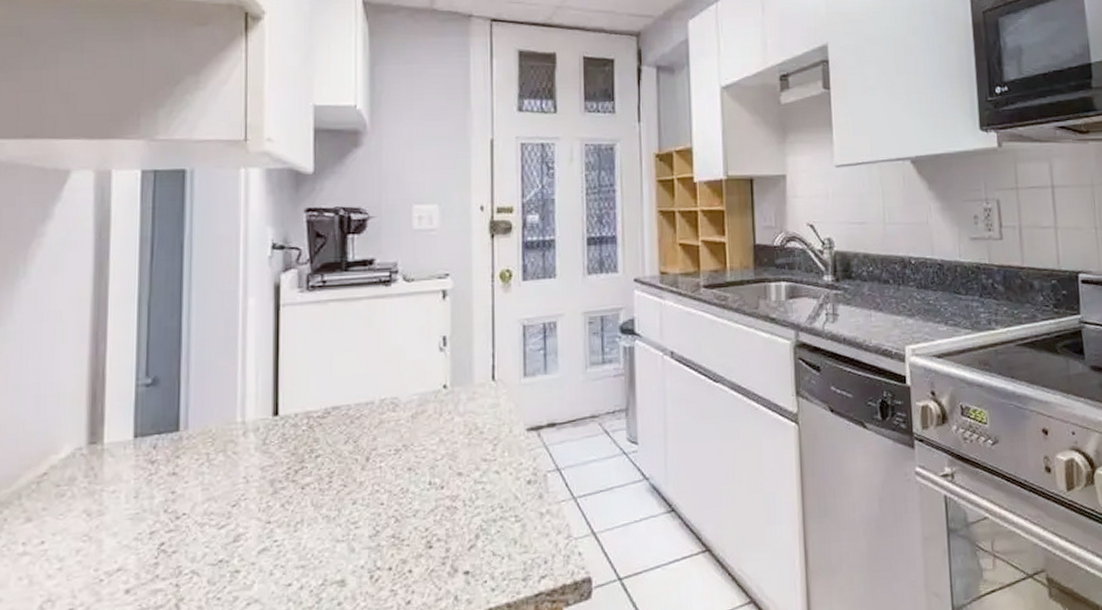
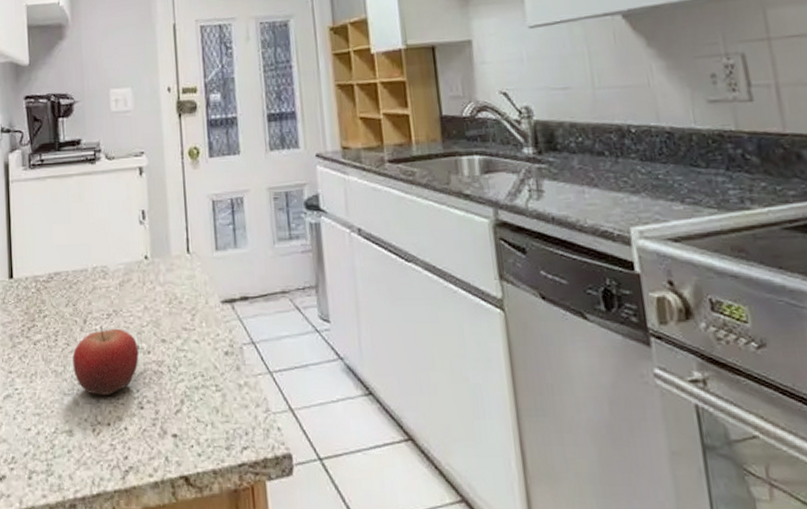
fruit: none [350,462,430,538] -> present [73,326,139,395]

